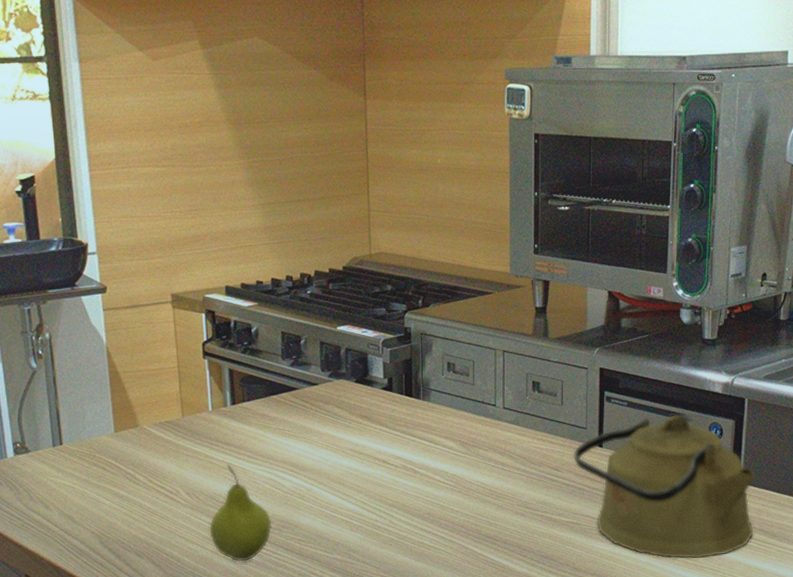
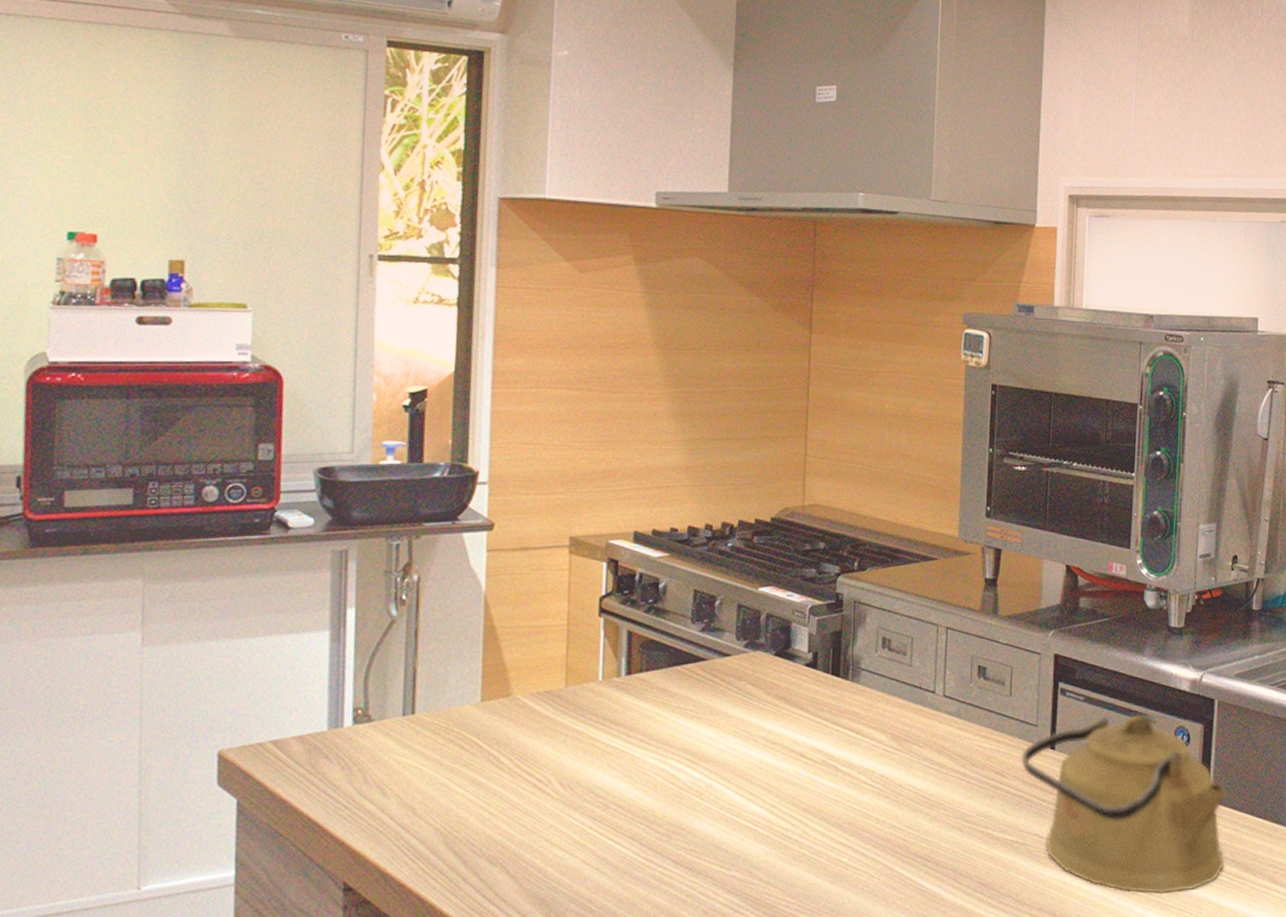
fruit: present [209,465,272,562] -> none [582,750,661,876]

